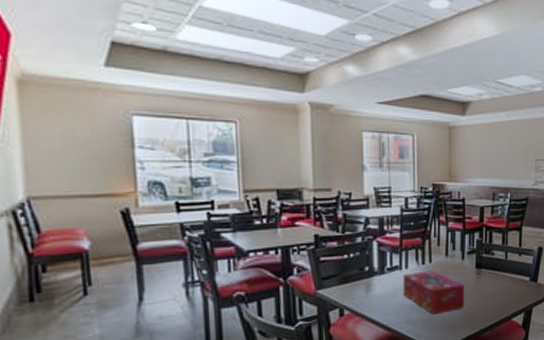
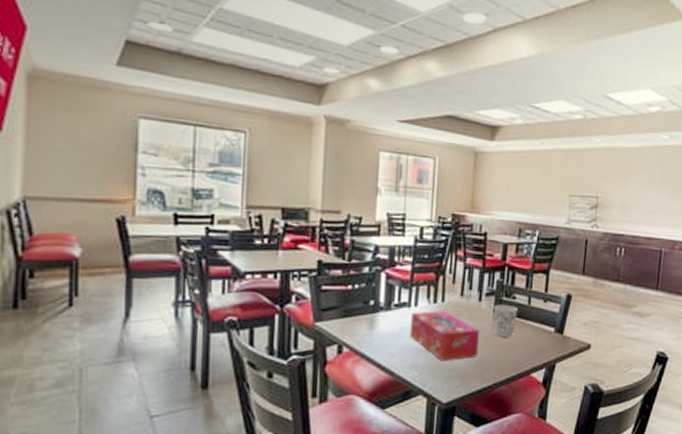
cup: none [475,260,497,289] -> present [493,304,518,338]

